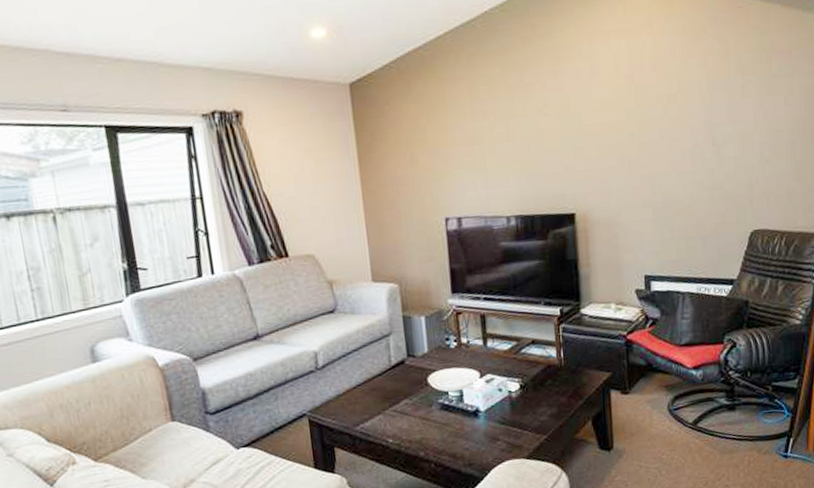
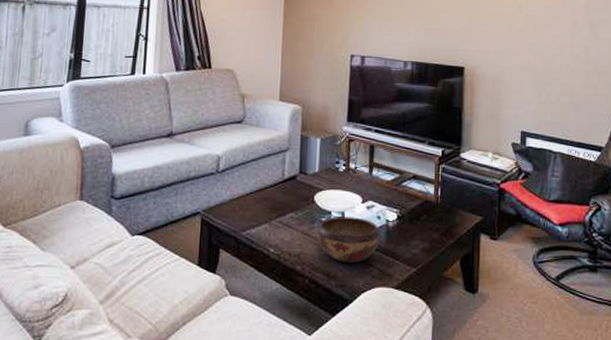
decorative bowl: none [436,393,506,442] -> present [317,216,381,263]

